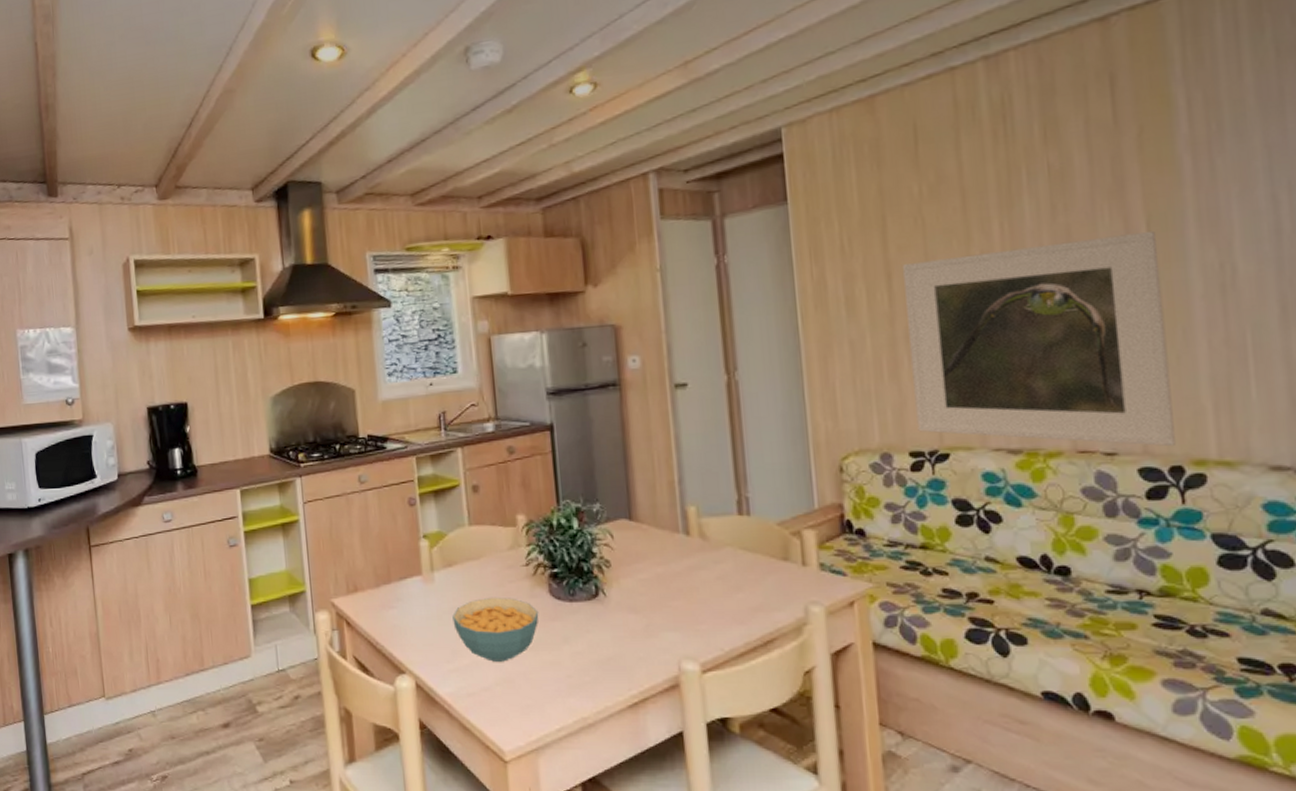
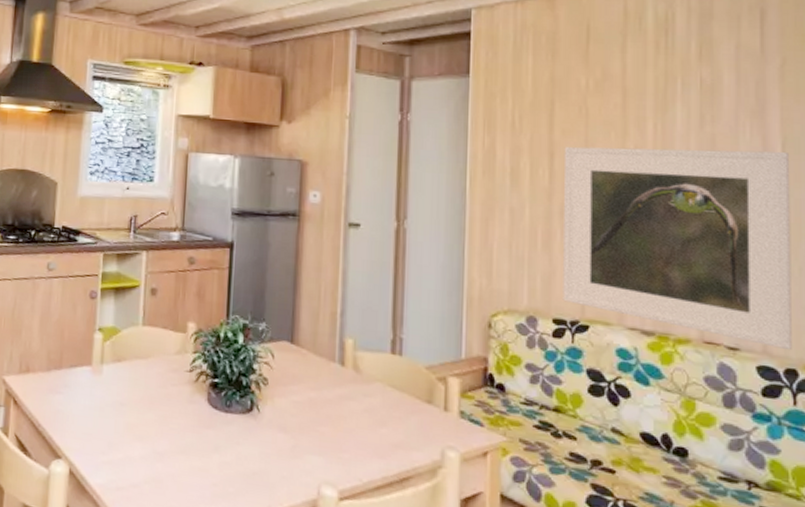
cereal bowl: present [452,597,539,662] -> none [113,396,195,462]

